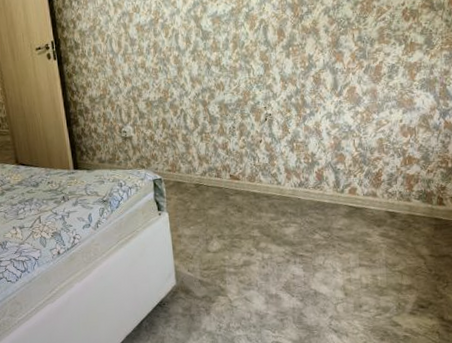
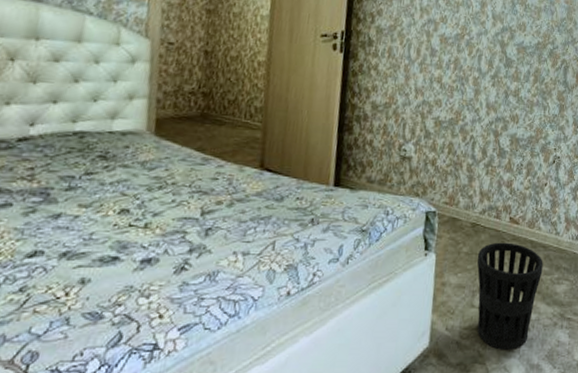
wastebasket: none [205,196,269,285] -> present [477,242,543,350]

